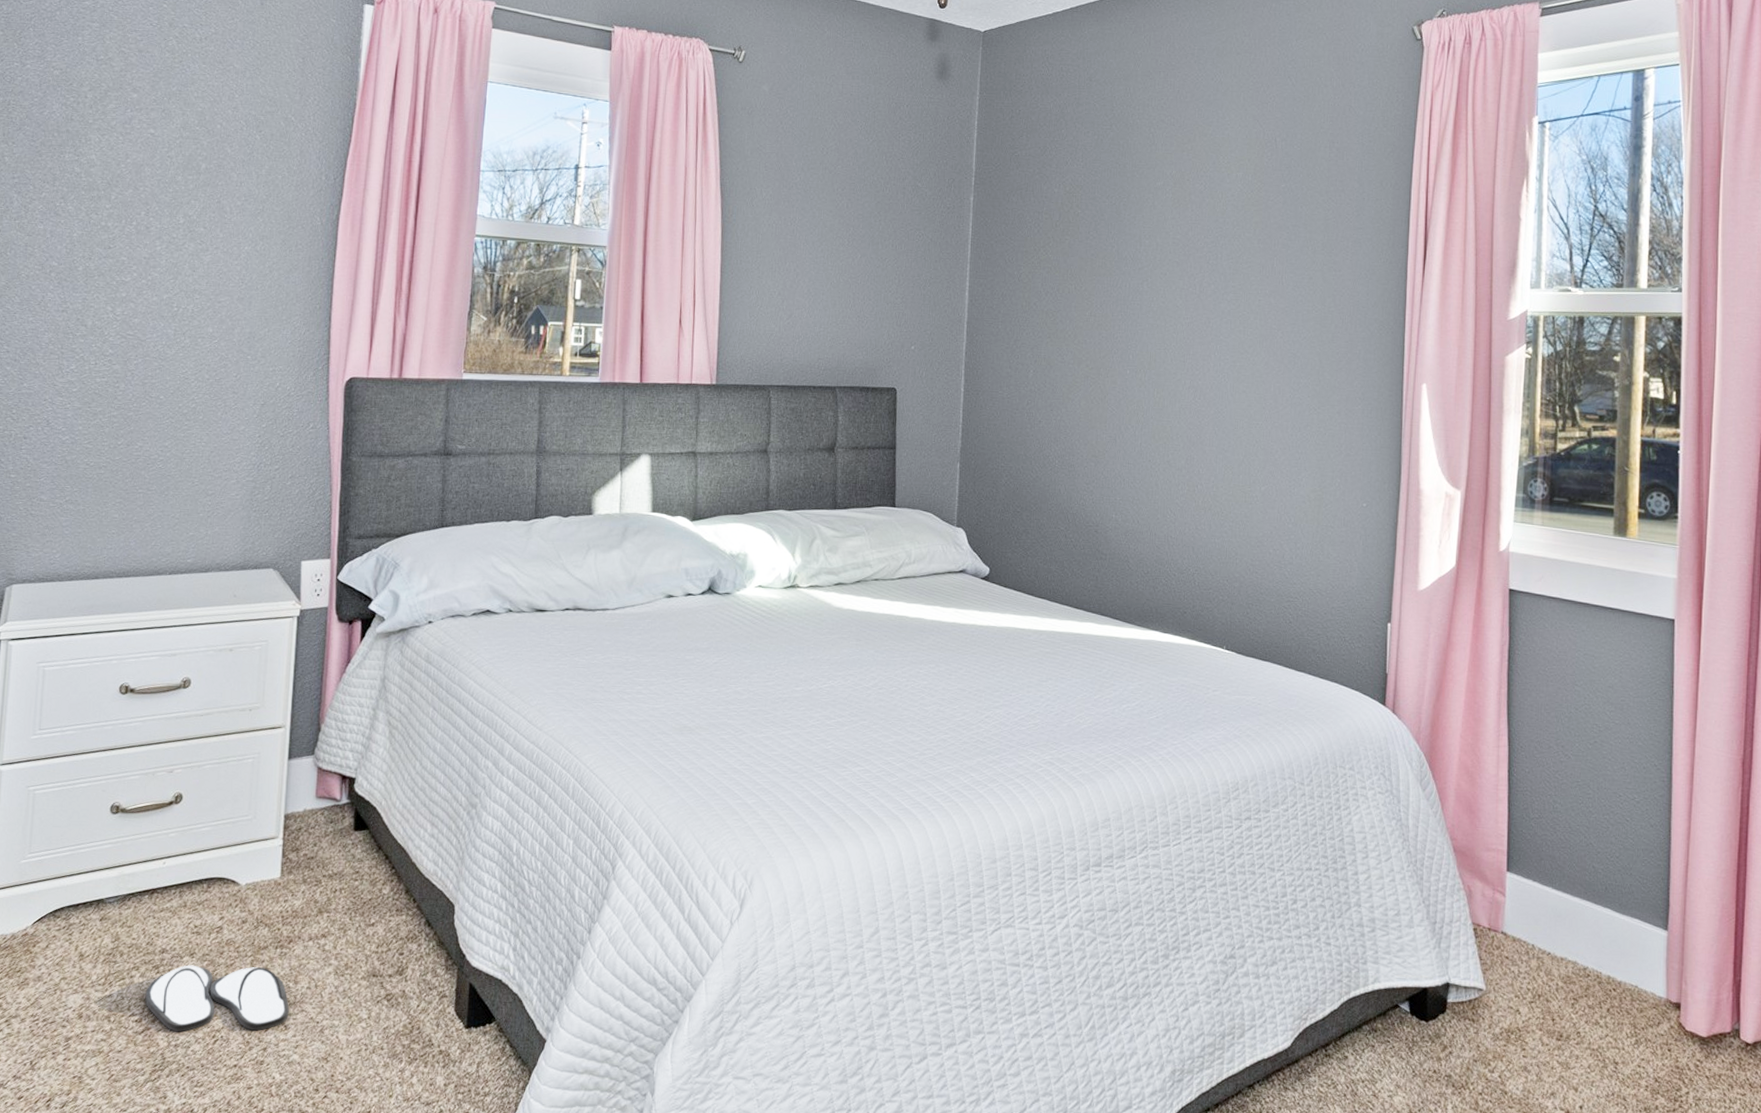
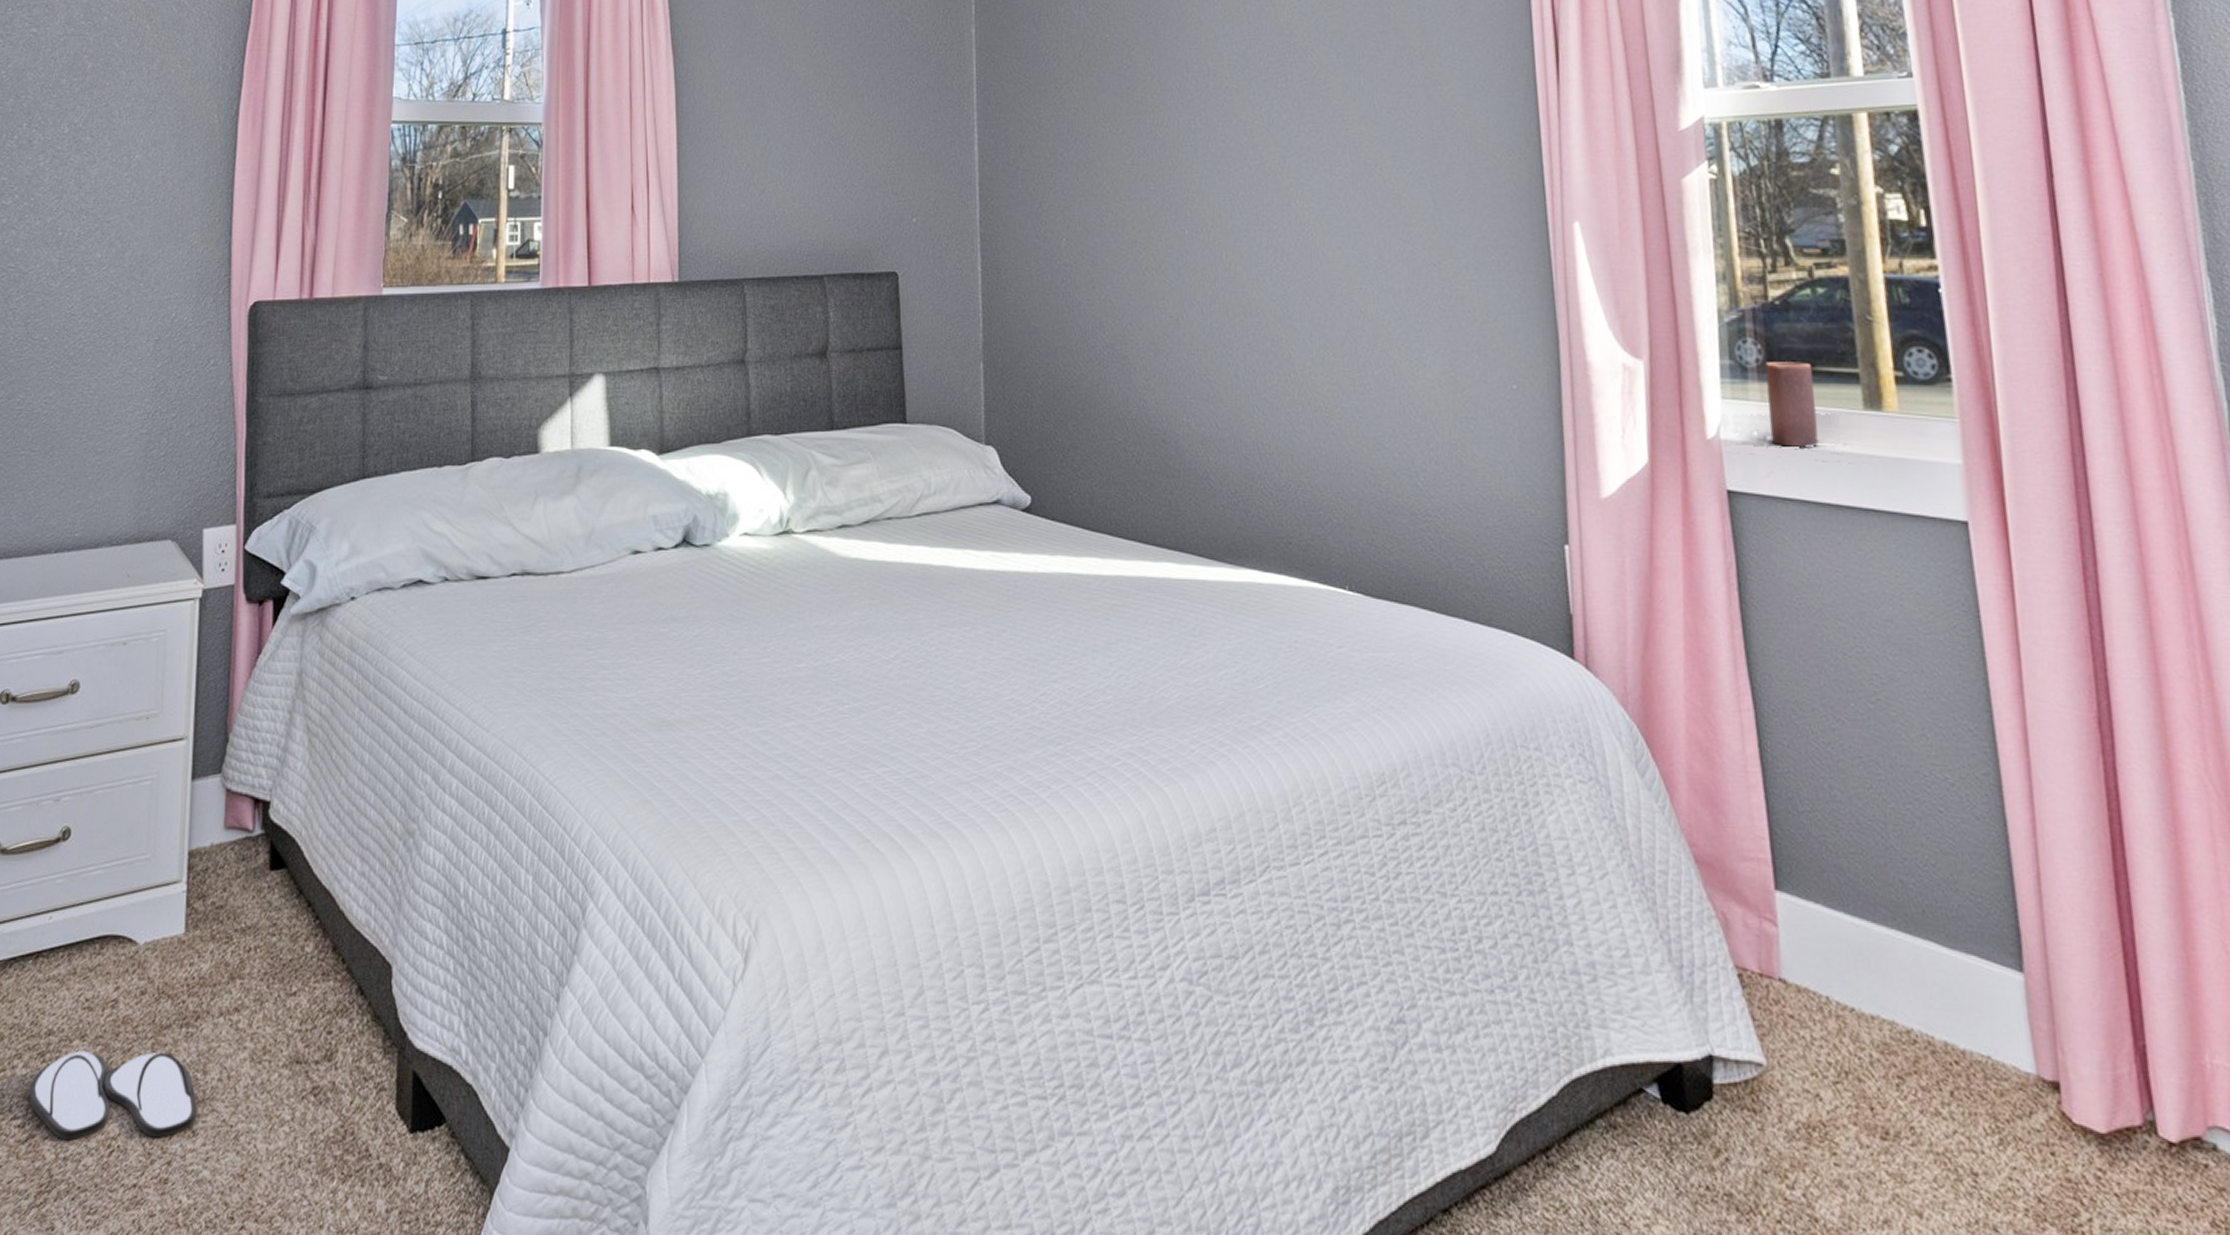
candle: none [1545,497,1581,561] -> present [1765,362,1819,447]

